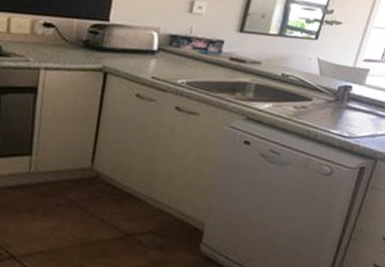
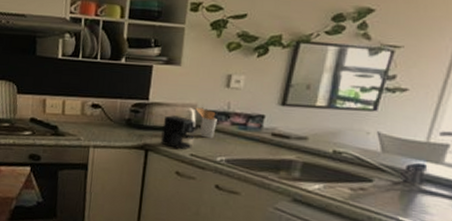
coffee maker: none [121,38,158,73] -> present [161,115,196,150]
utensil holder: none [158,30,179,62] -> present [195,107,217,138]

